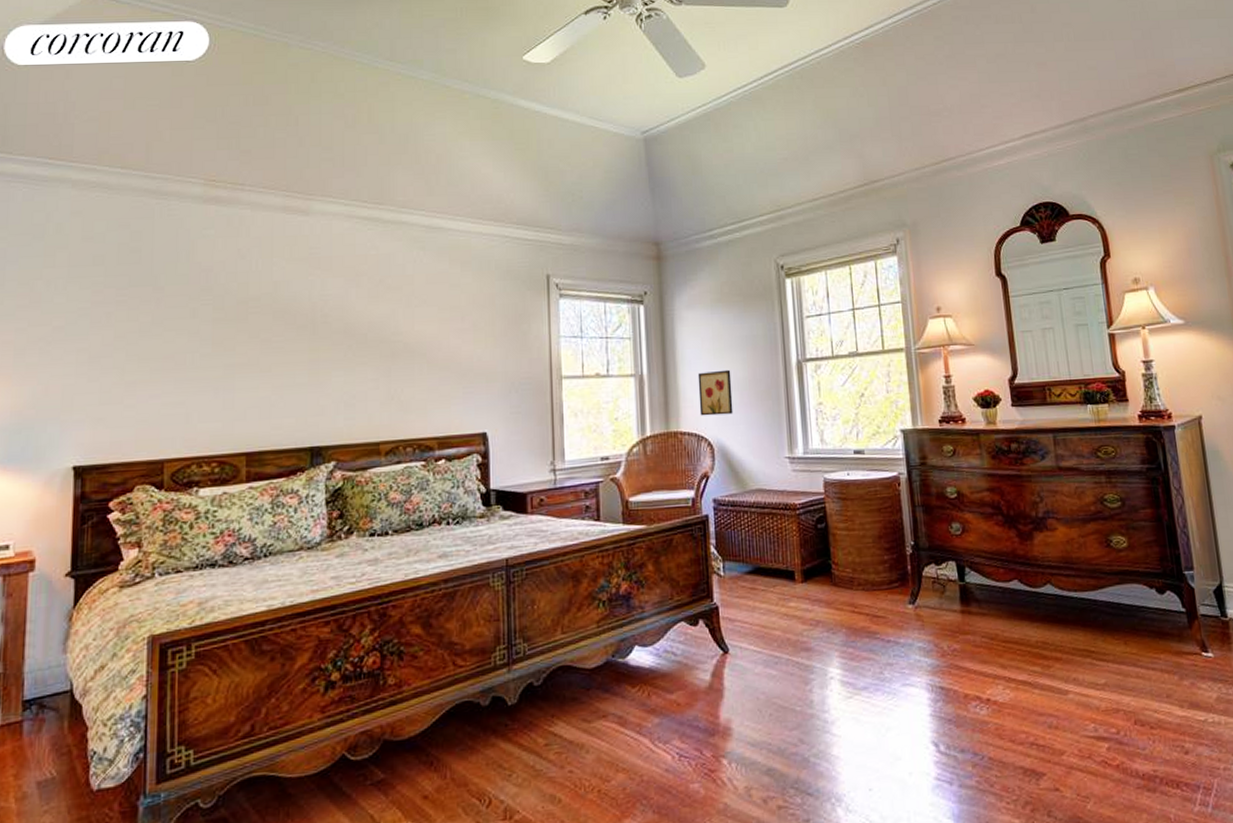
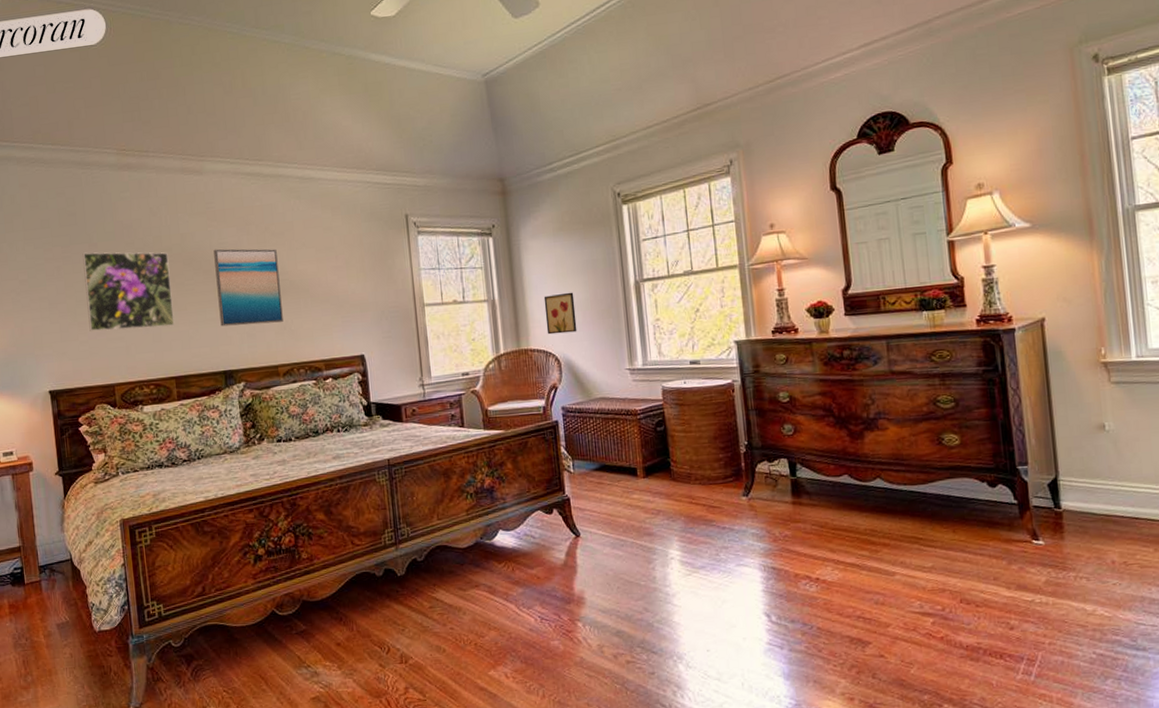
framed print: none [139,297,256,394] -> present [82,252,175,332]
wall art: none [312,301,391,393] -> present [213,248,283,327]

